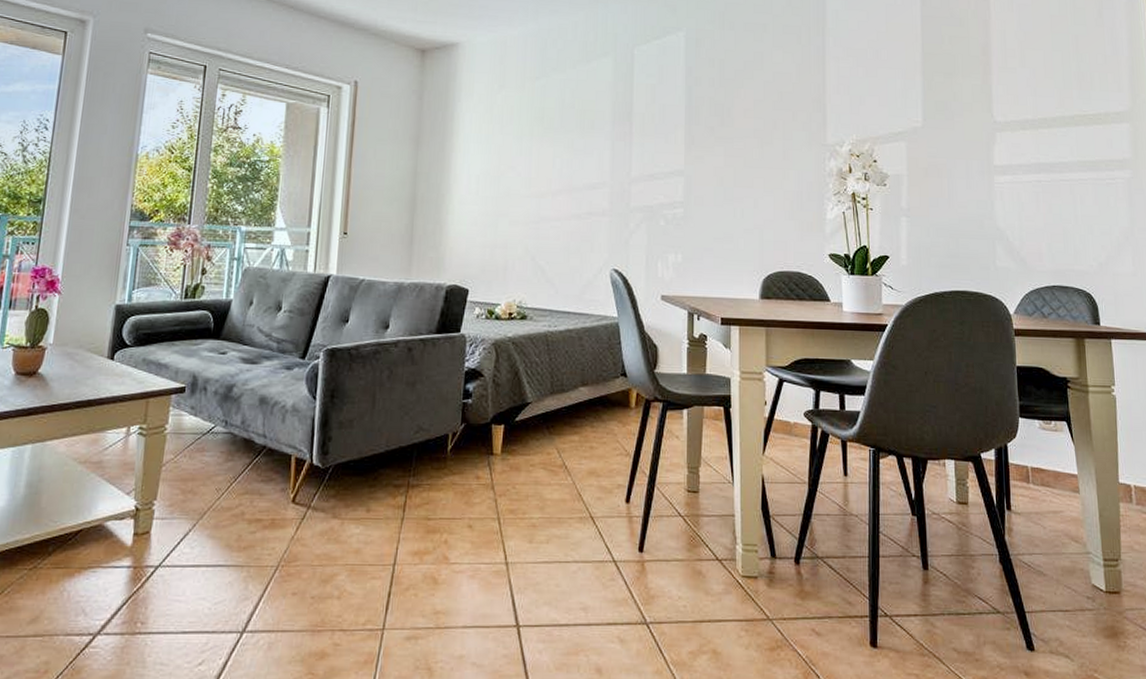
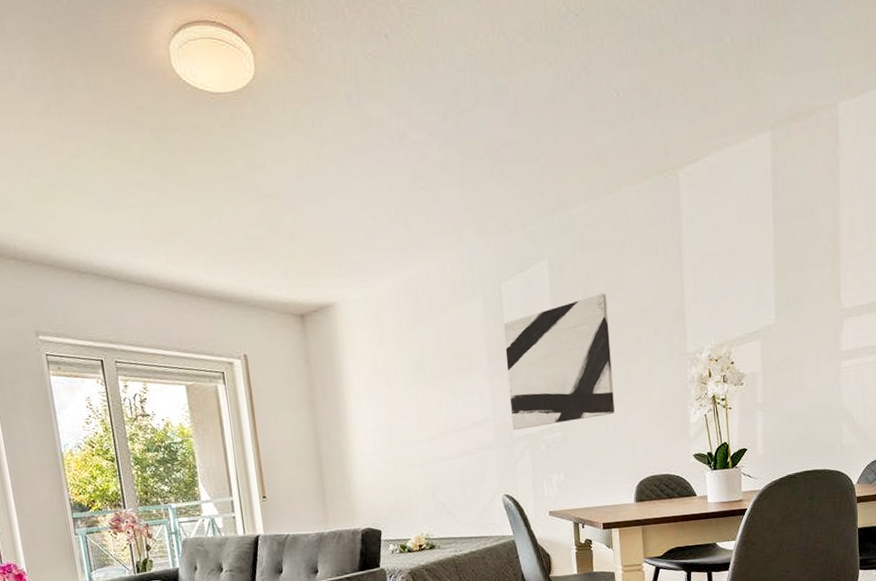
wall art: none [630,72,744,200] -> present [503,293,615,430]

